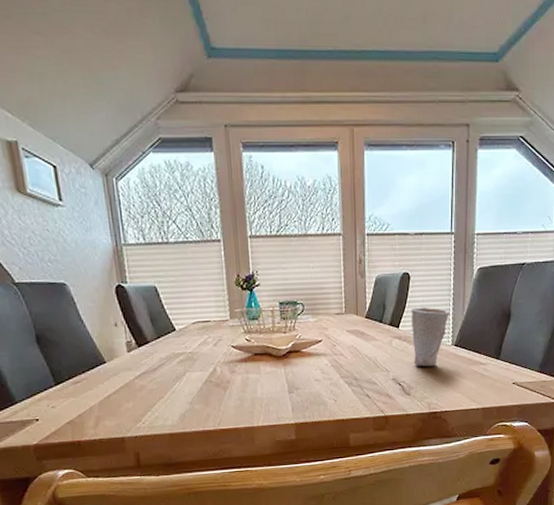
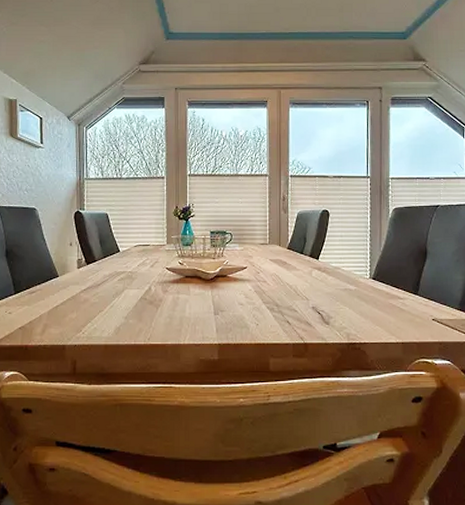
cup: present [412,307,450,367] -> none [331,241,368,298]

